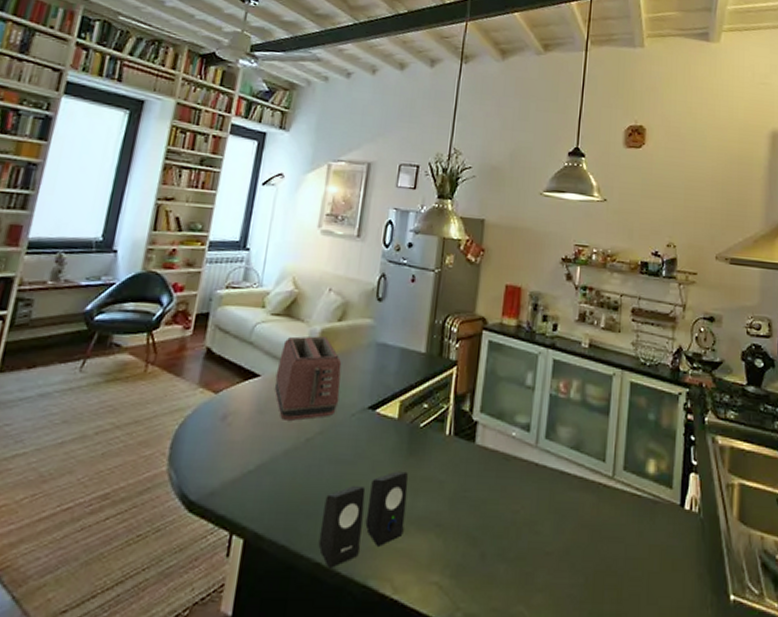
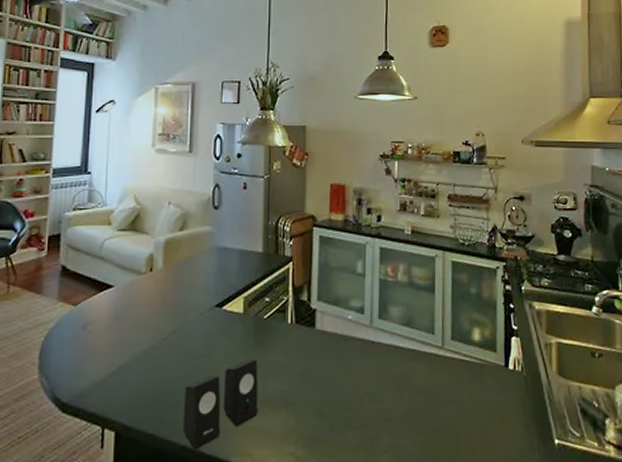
toaster: present [275,336,342,421] -> none [128,246,188,324]

